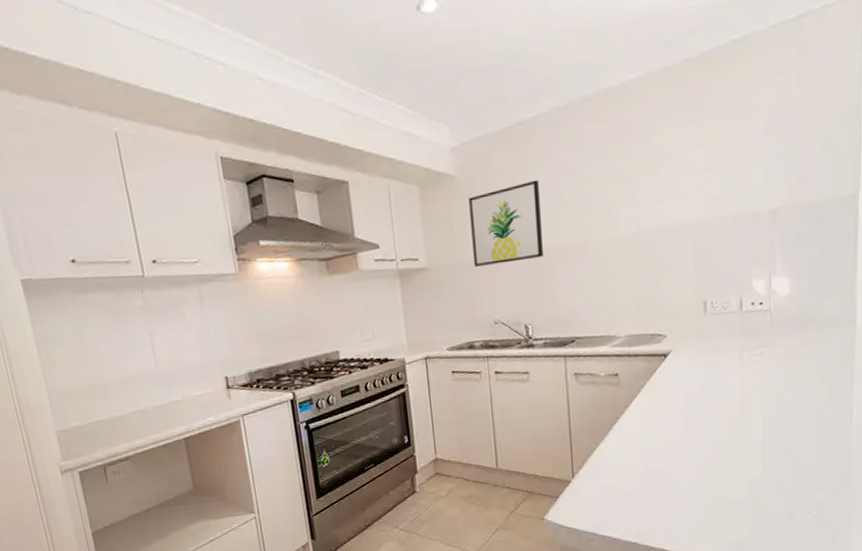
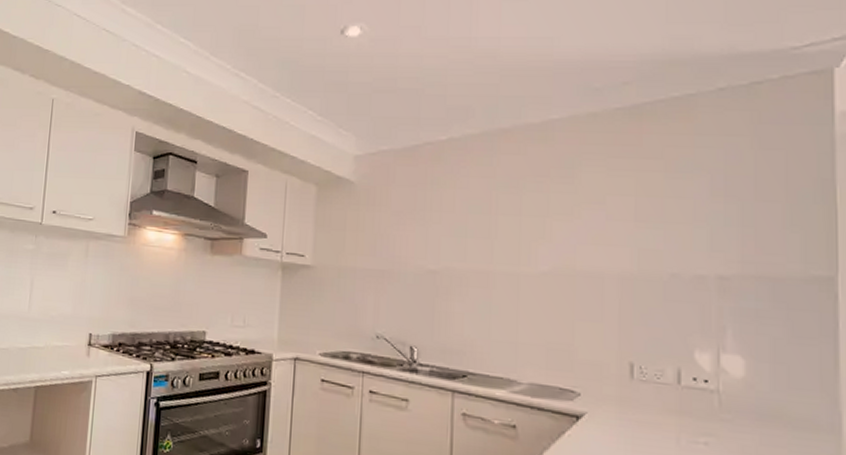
wall art: present [469,179,543,267] -> none [363,199,444,278]

